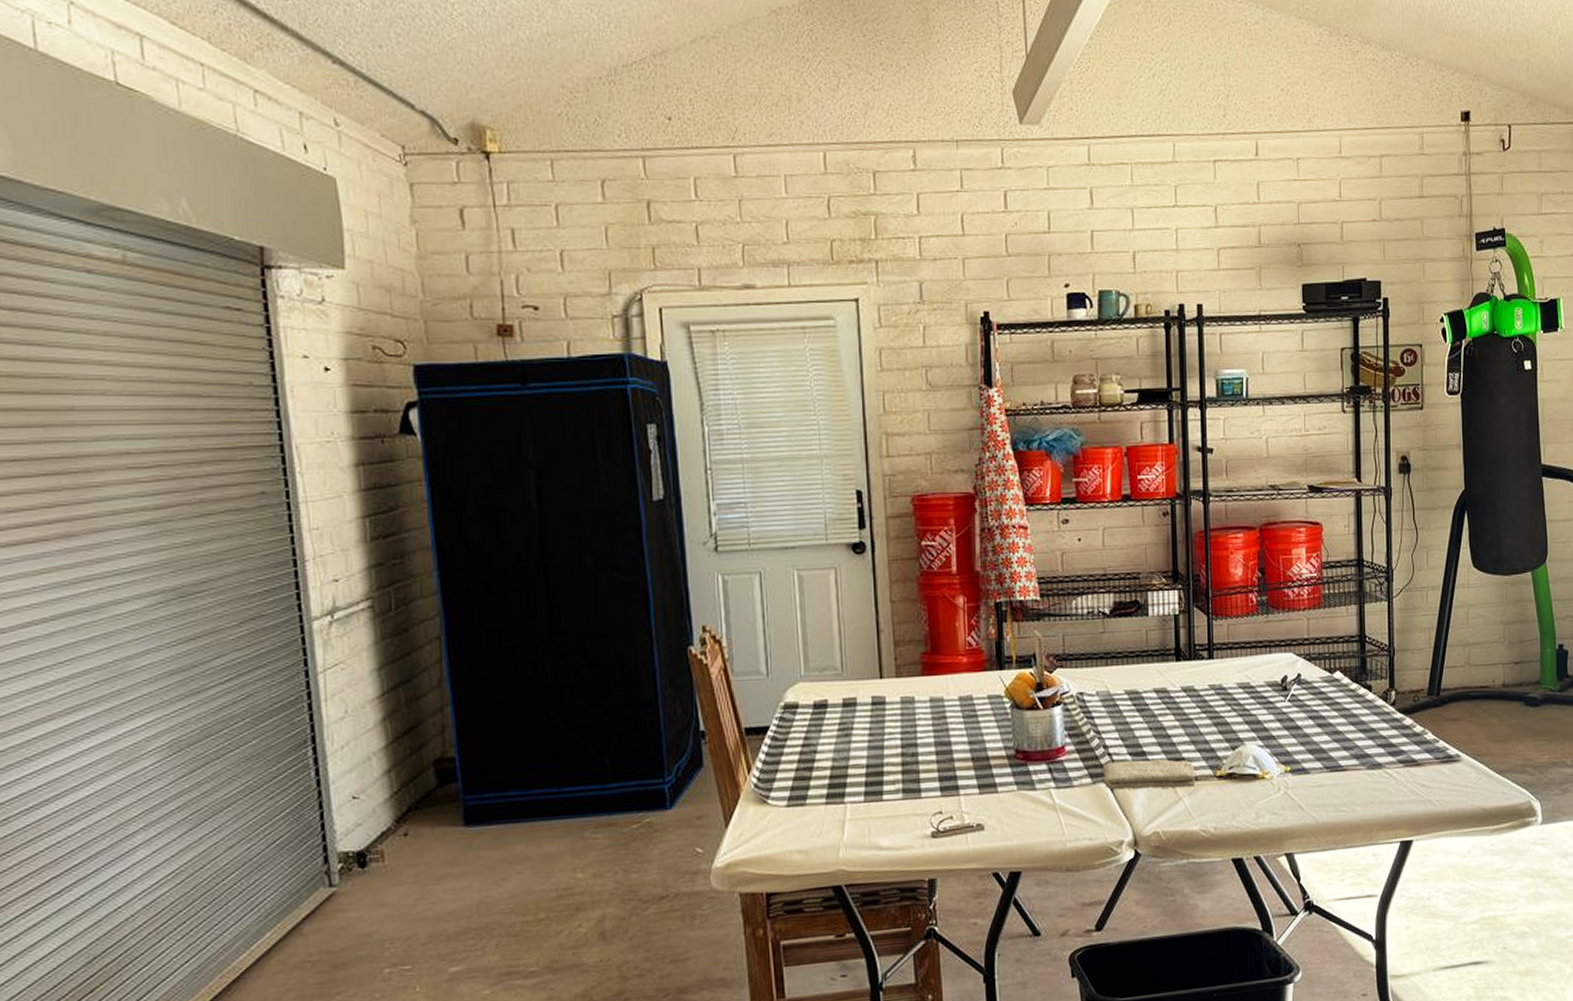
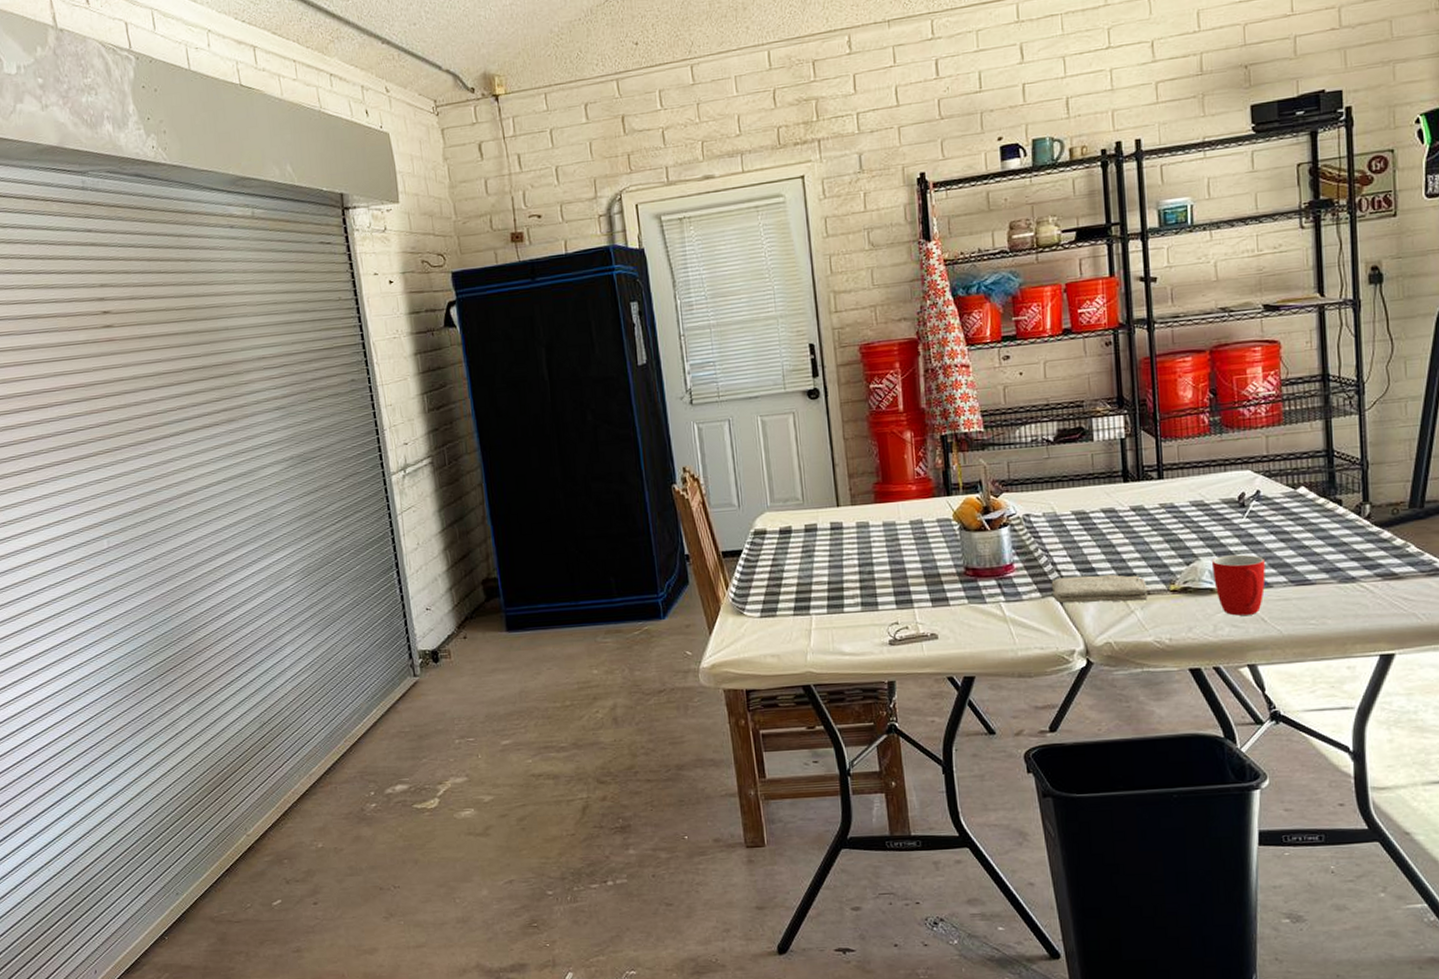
mug: none [1255,739,1303,803] -> present [1211,554,1266,616]

